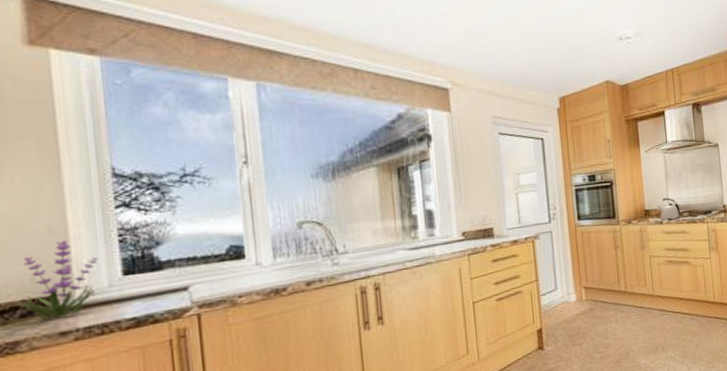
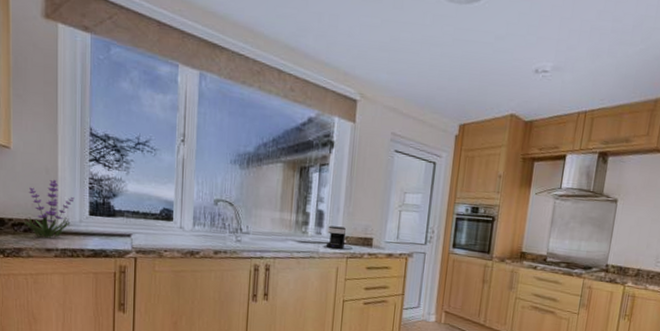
coffee maker: none [439,222,473,250] -> present [323,225,353,250]
kettle: present [657,197,680,220] -> none [534,244,559,268]

